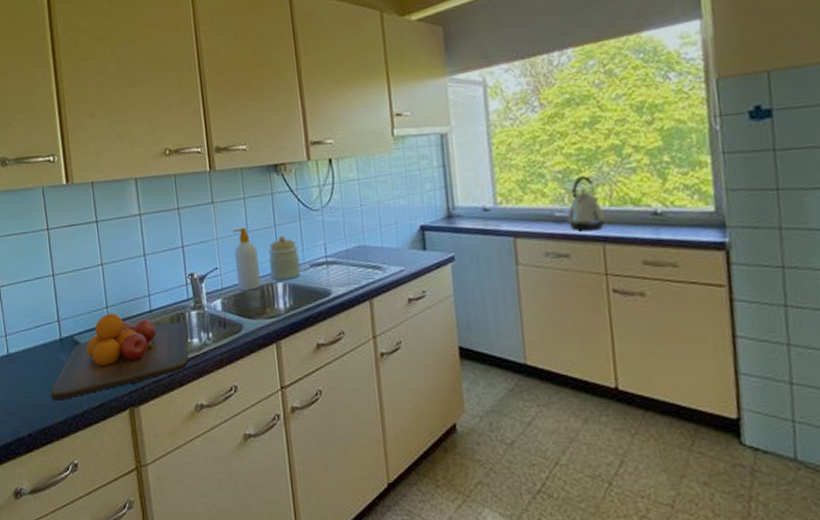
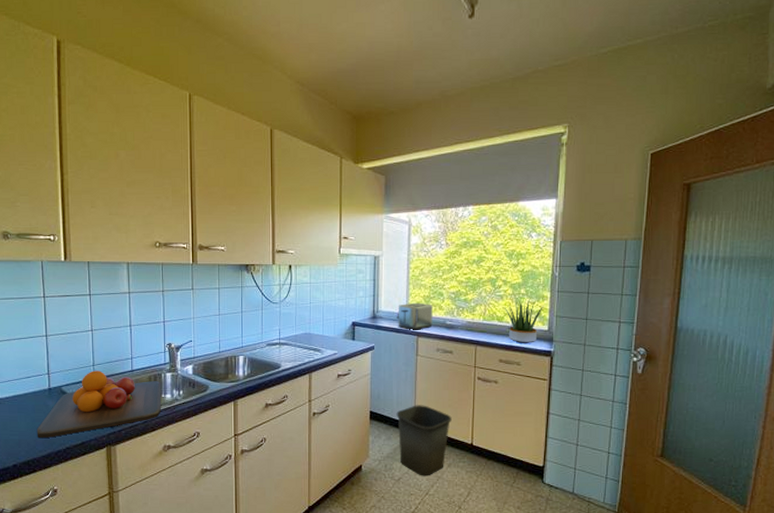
soap bottle: present [232,228,261,291] -> none [206,311,226,360]
jar: present [268,236,301,280] -> none [235,320,259,354]
toaster: none [481,190,535,230] -> present [396,302,433,330]
waste bin: none [496,334,581,438] -> present [396,405,452,476]
kettle: present [566,176,606,231] -> none [454,298,480,336]
potted plant: none [639,170,704,236] -> present [504,300,544,344]

